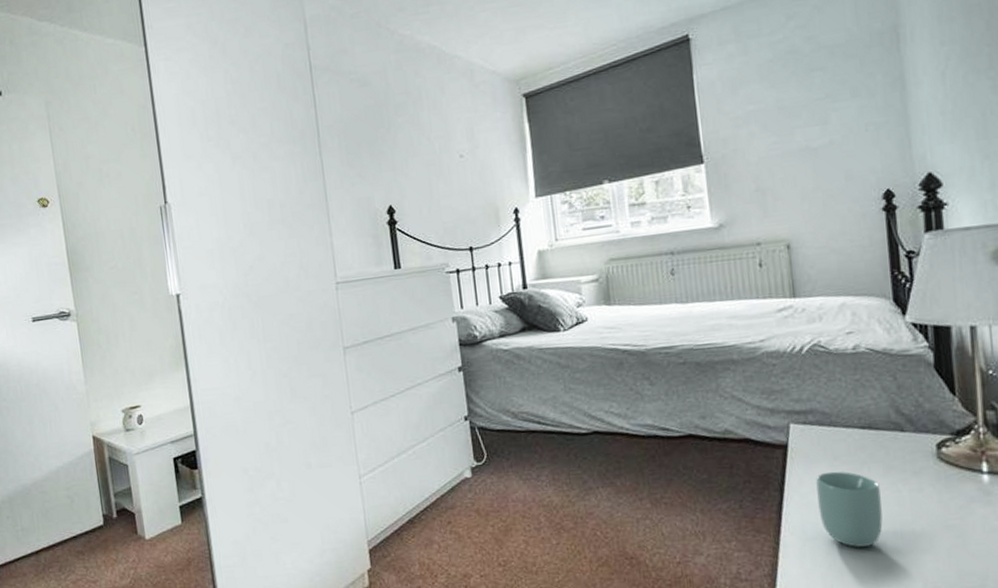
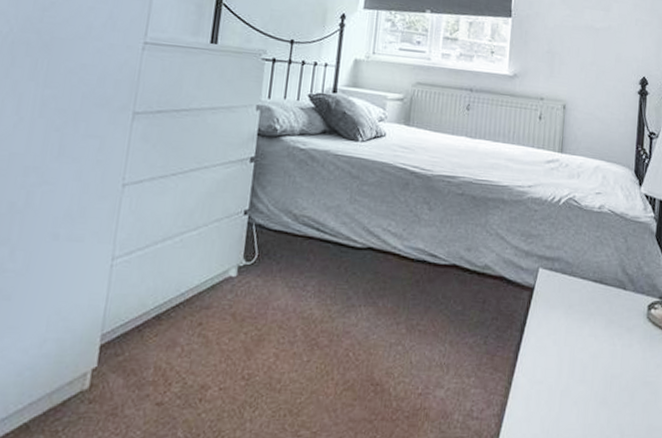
cup: present [816,471,883,547] -> none [549,318,600,395]

